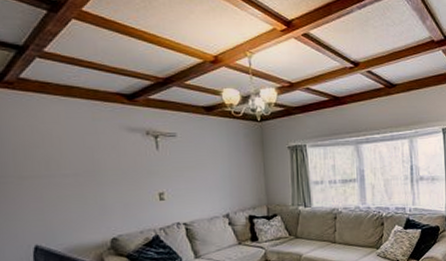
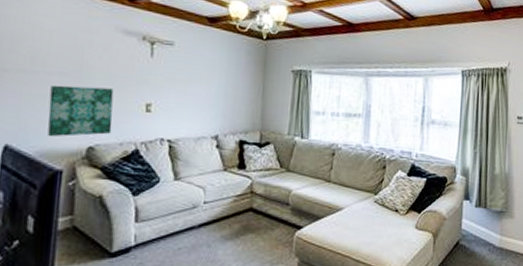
wall art: none [68,183,131,234] -> present [48,85,114,137]

